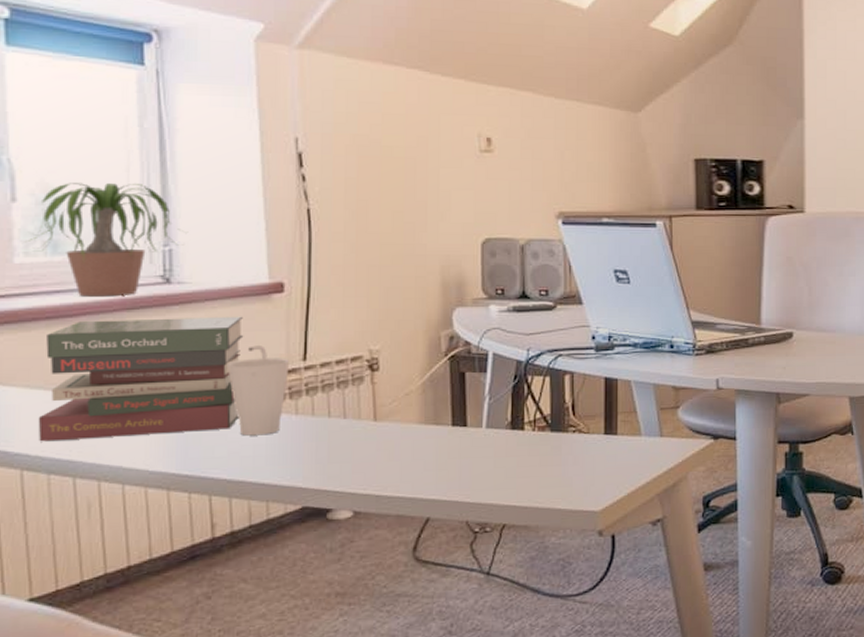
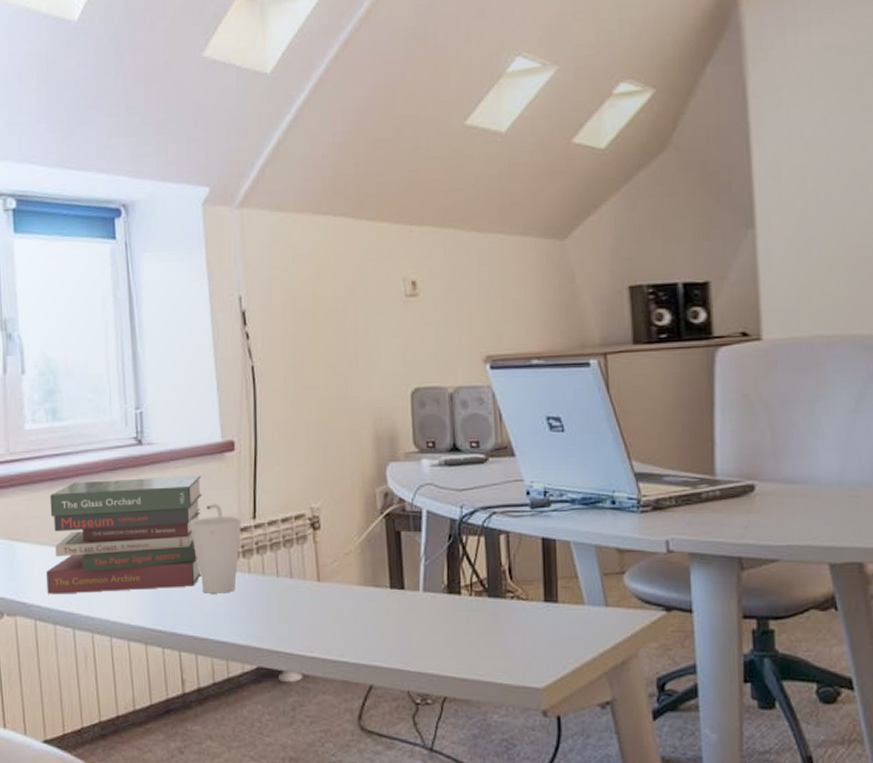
potted plant: present [25,183,187,297] -> none [32,351,154,459]

